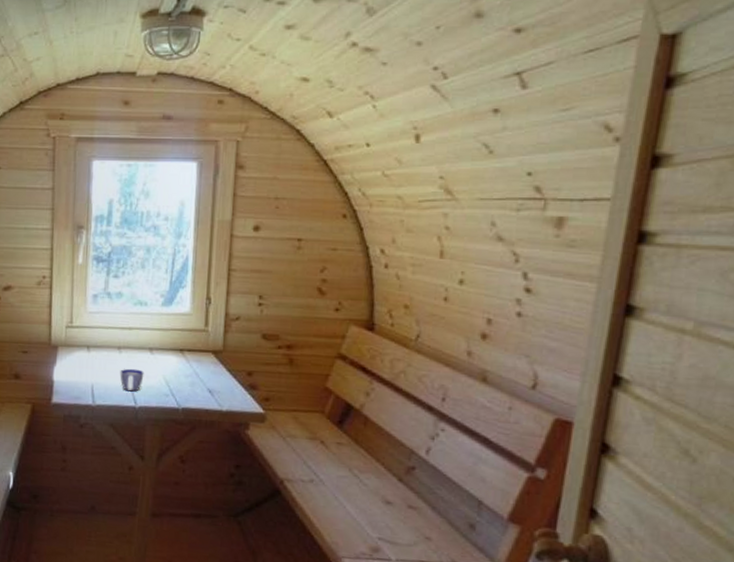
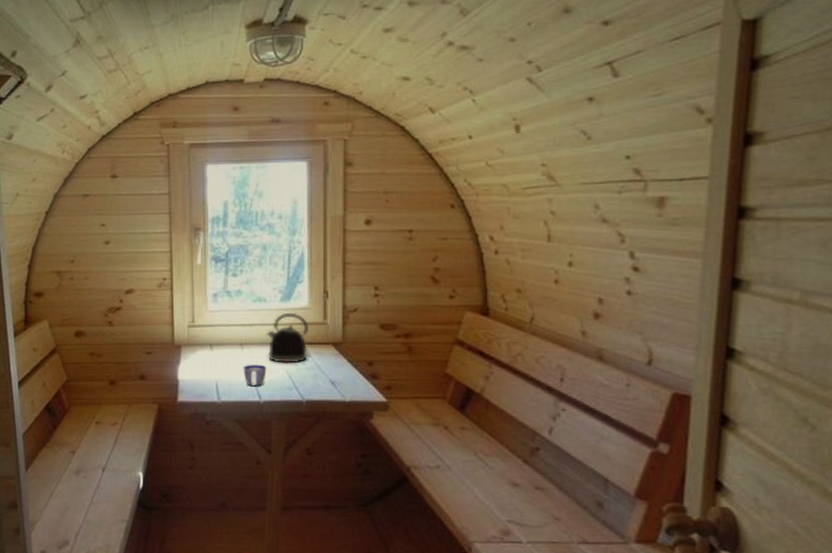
kettle: none [145,317,190,370] -> present [266,312,311,364]

